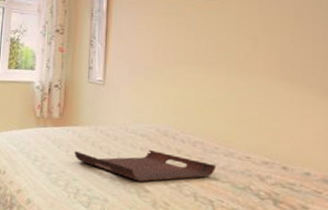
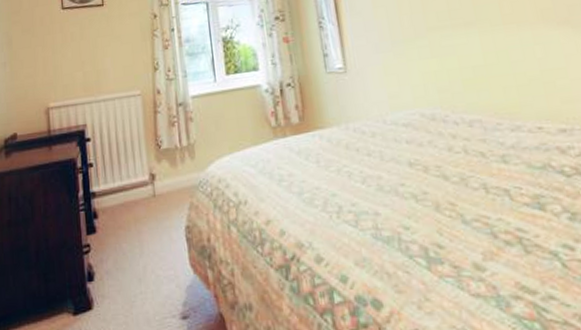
serving tray: present [75,149,217,182] -> none [327,140,504,183]

